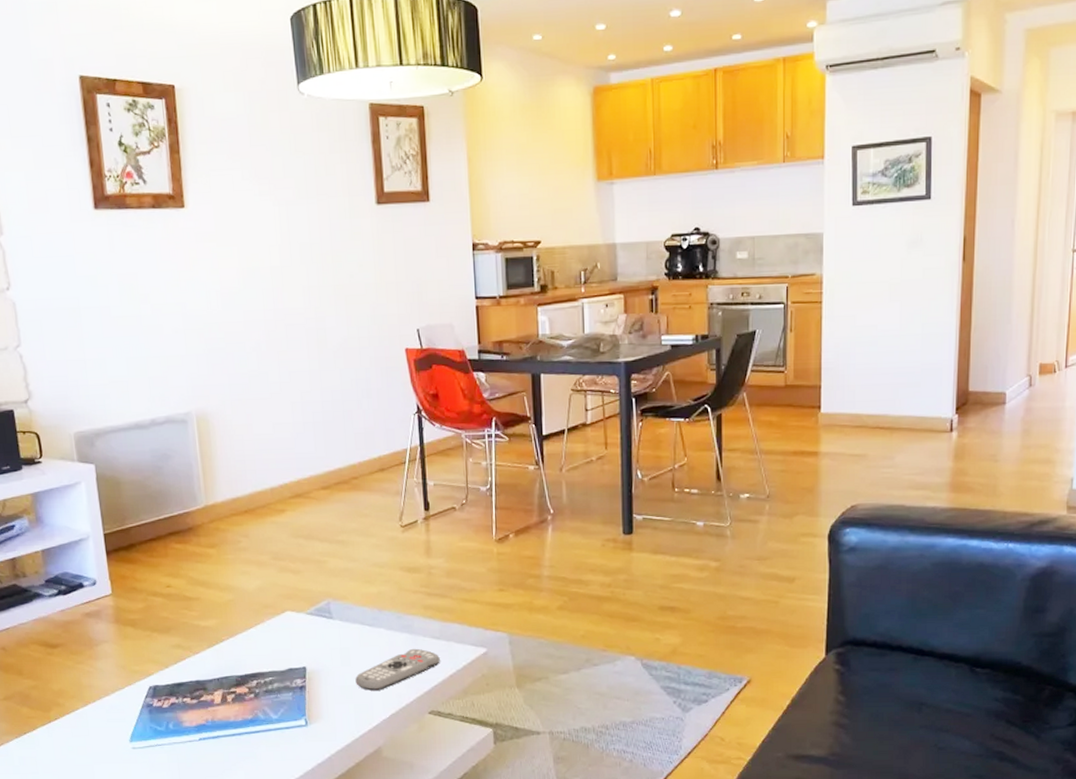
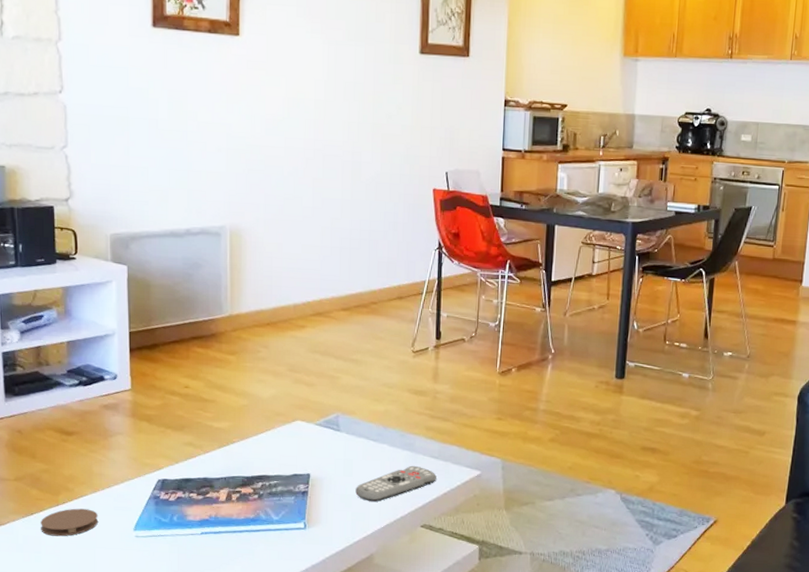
coaster: none [34,723,93,755] -> present [41,508,99,537]

